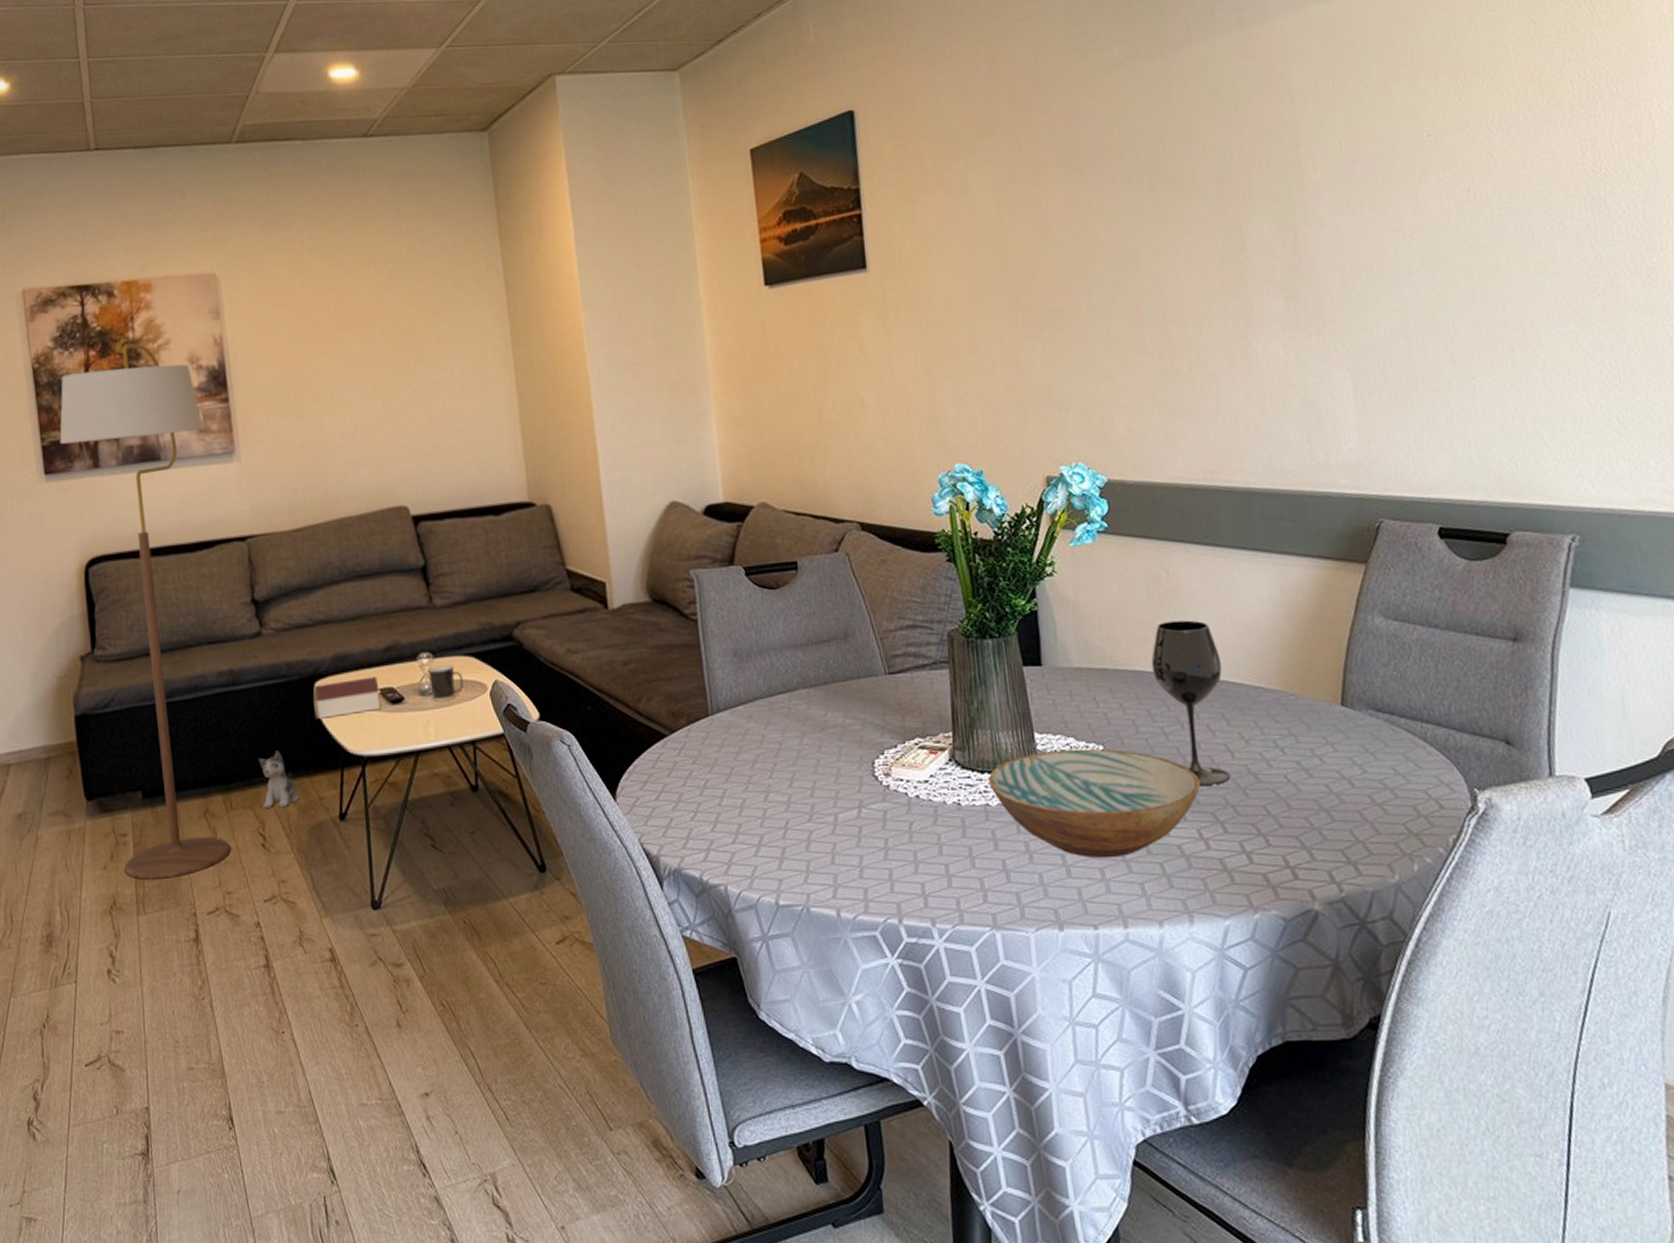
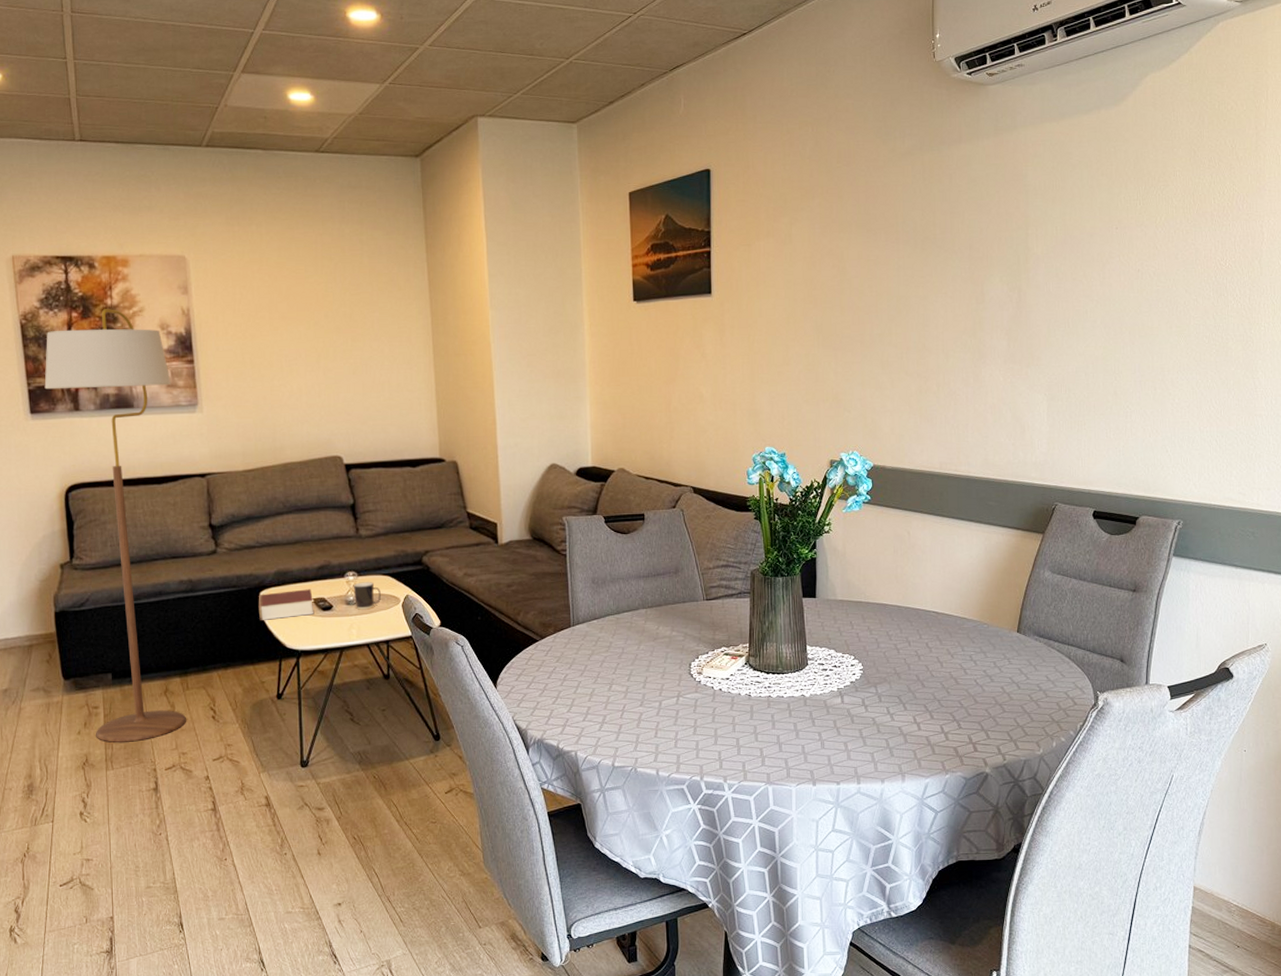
plush toy: present [258,750,300,809] -> none [211,644,245,689]
bowl: present [987,748,1201,859] -> none [771,658,918,736]
wineglass: present [1151,620,1231,785] -> none [892,569,940,685]

